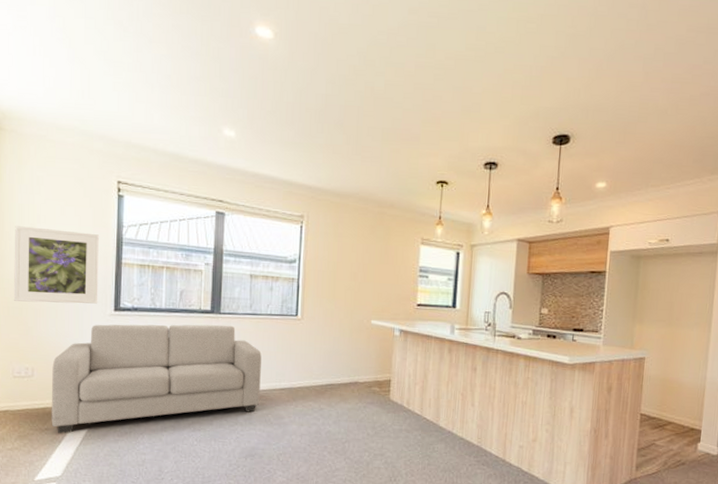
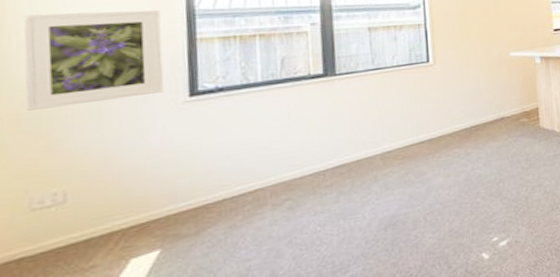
sofa: present [51,324,262,434] -> none [97,86,396,269]

